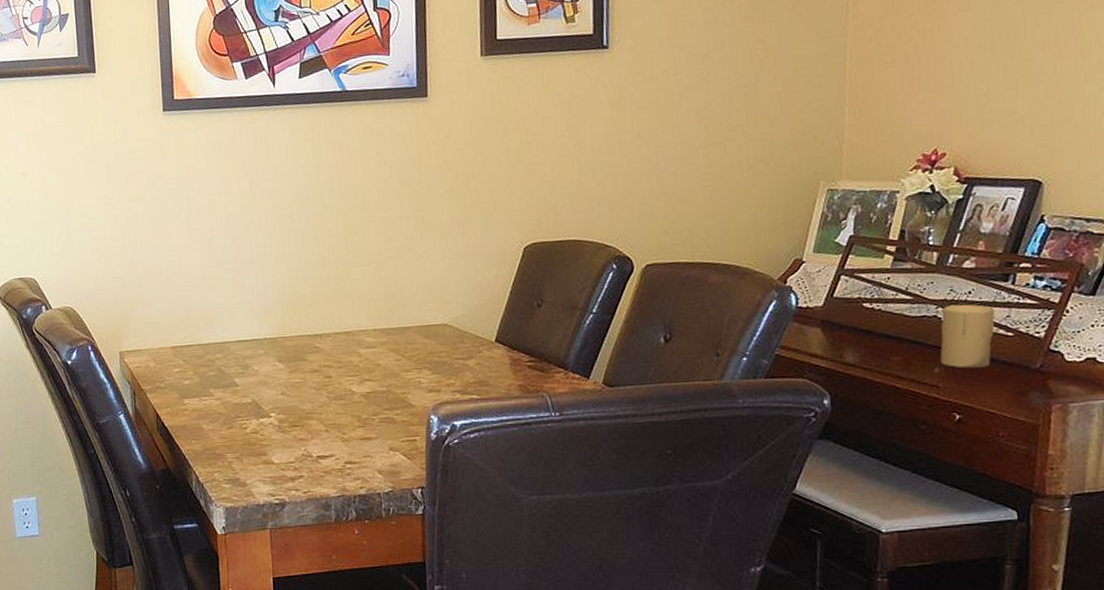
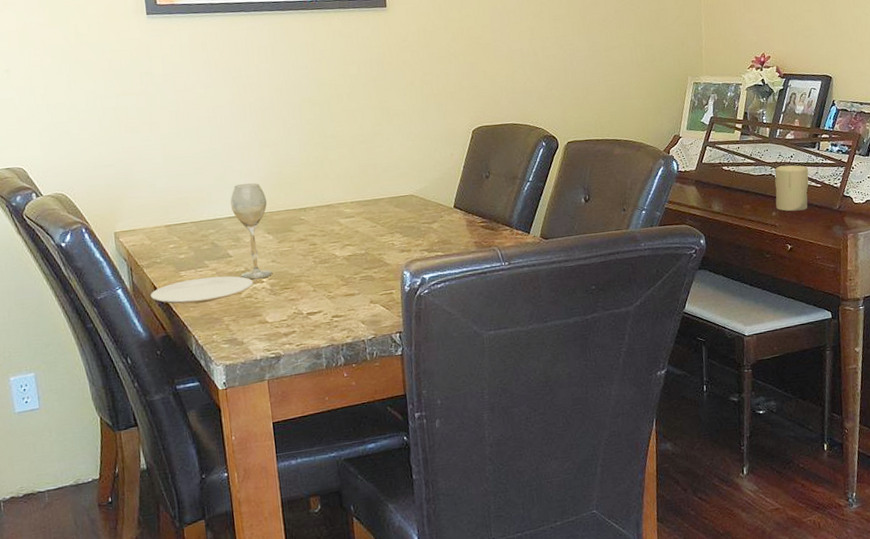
plate: none [153,406,261,436] -> present [151,276,254,304]
wineglass: none [239,303,282,413] -> present [229,183,273,280]

